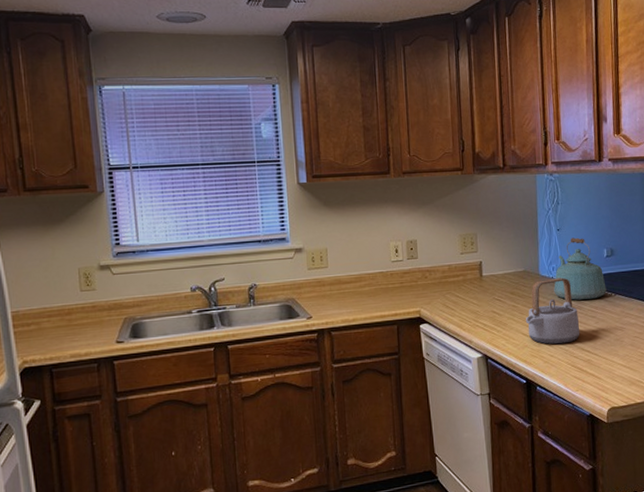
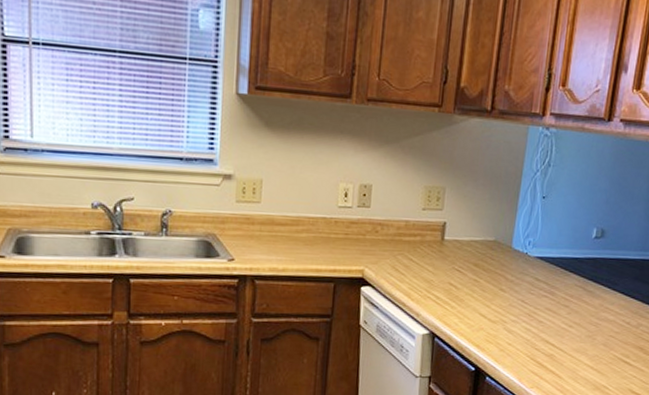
teapot: present [526,277,580,345] -> none [486,254,550,333]
kettle: present [554,237,607,300] -> none [525,209,588,286]

